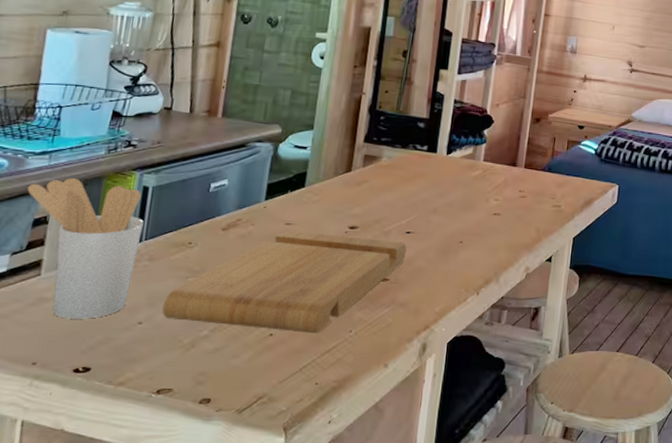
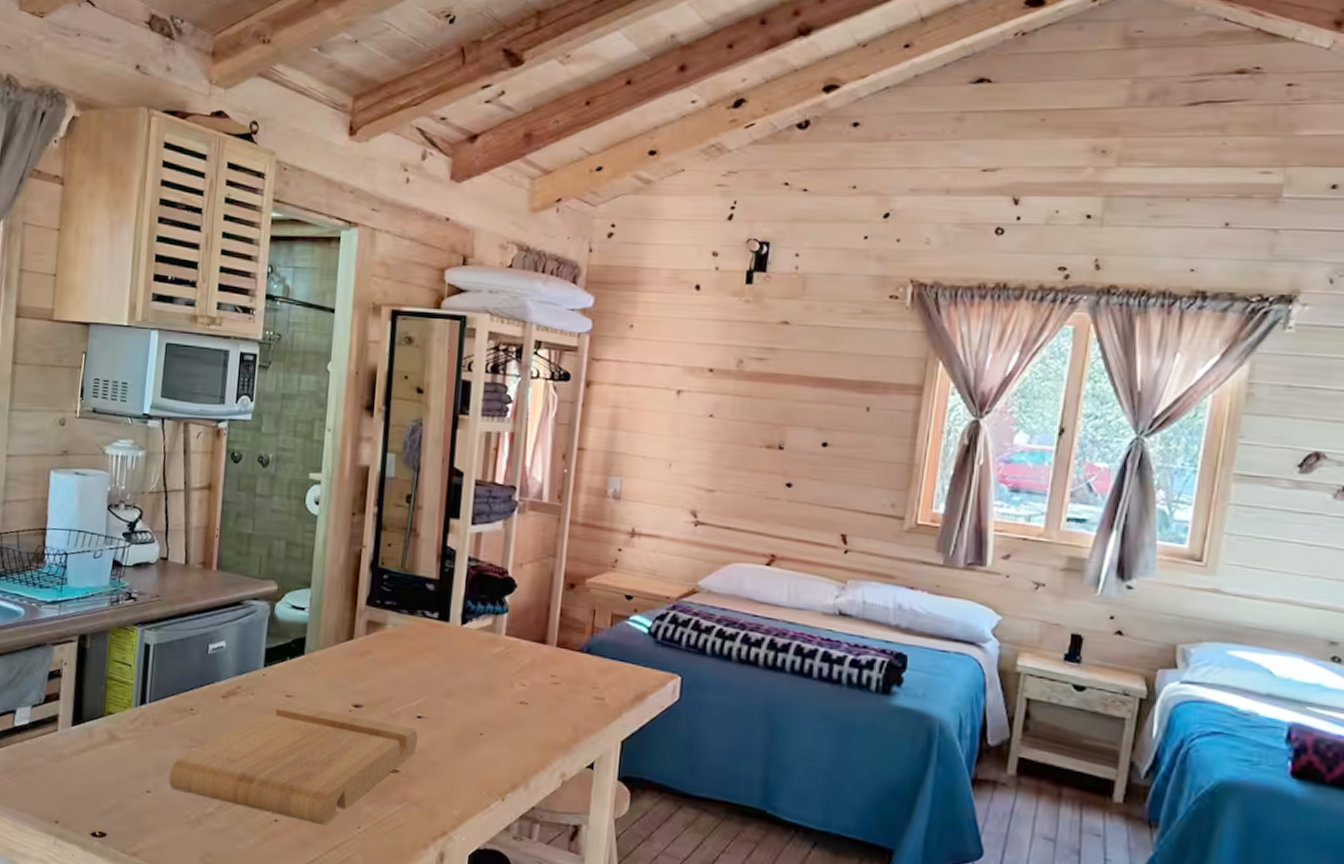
utensil holder: present [27,178,144,319] -> none [42,630,147,782]

